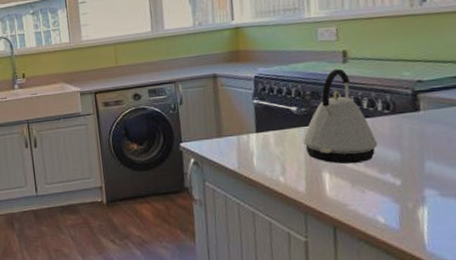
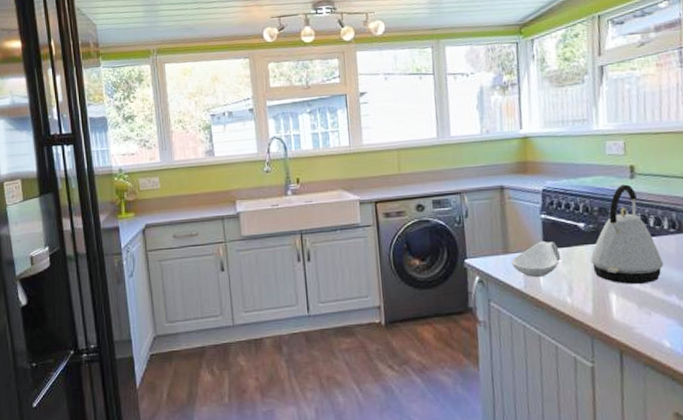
spoon rest: none [224,124,274,159] -> present [511,240,562,278]

